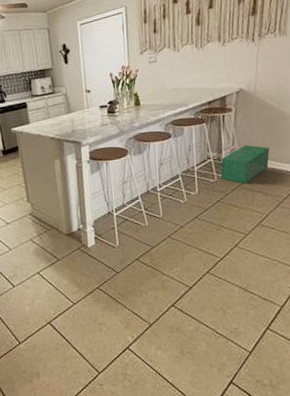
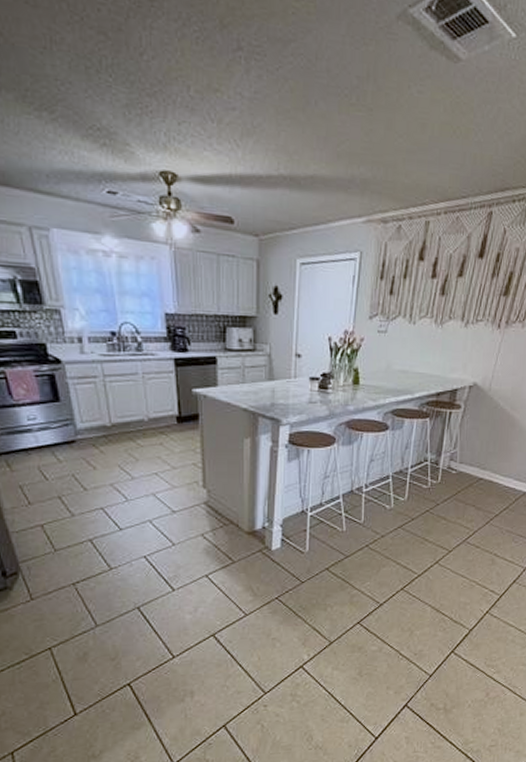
storage bin: present [220,145,270,184] -> none [434,450,491,494]

